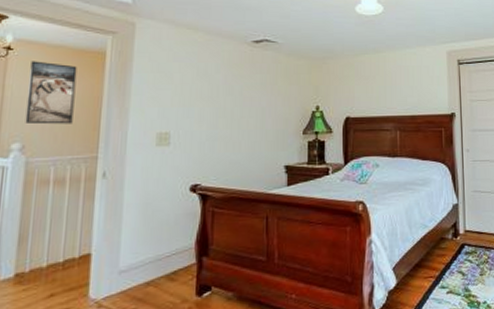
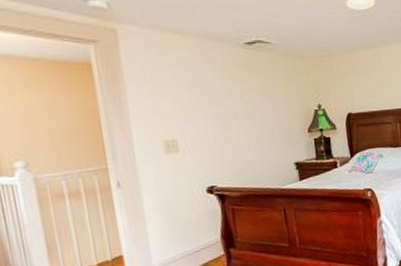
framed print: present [25,61,77,125] -> none [10,76,73,141]

